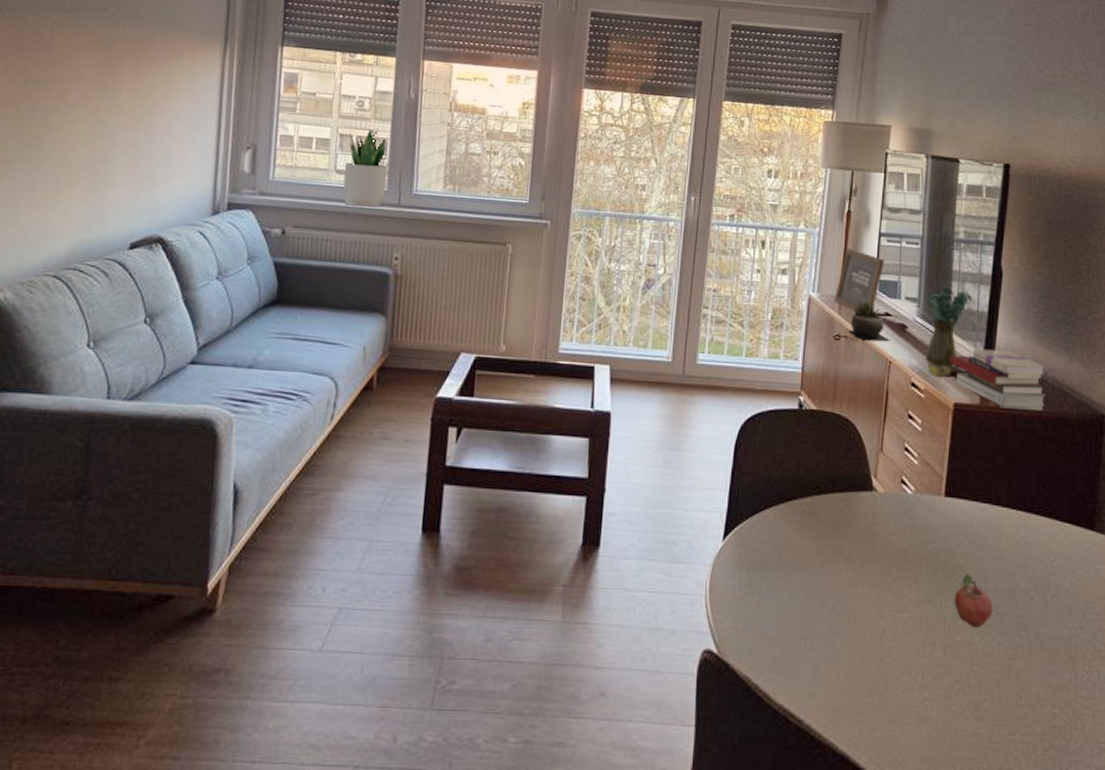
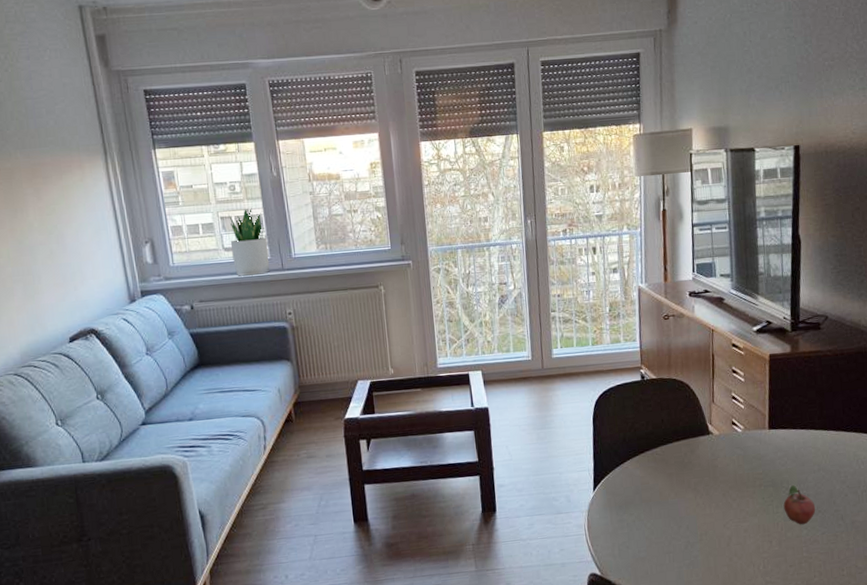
picture frame: present [834,248,885,311] -> none [660,241,699,294]
succulent plant: present [846,300,890,341] -> none [673,282,710,317]
vase: present [925,283,971,377] -> none [738,257,776,336]
books: present [951,349,1045,410] -> none [763,304,846,352]

